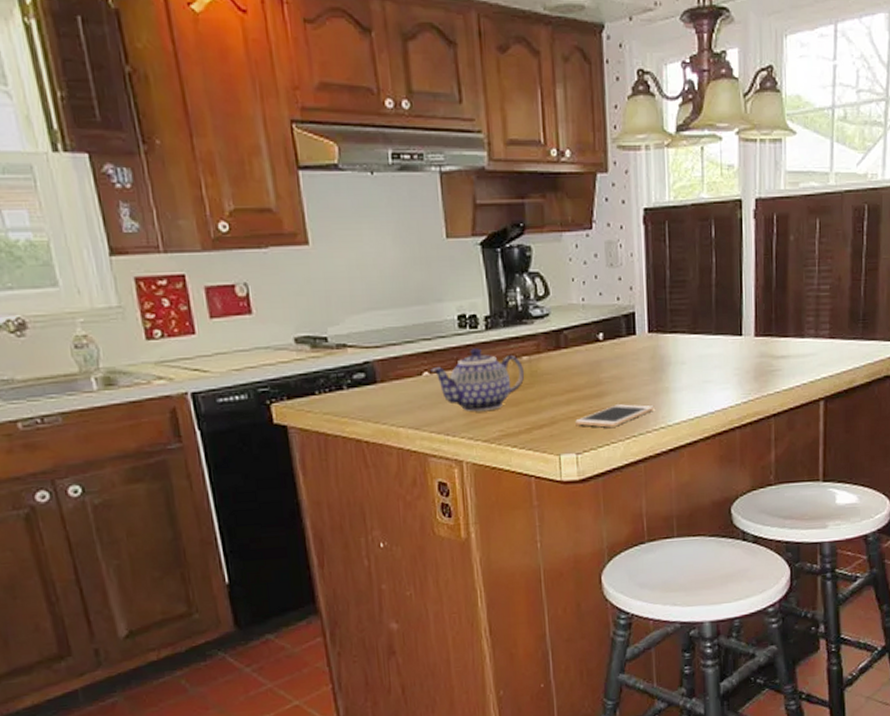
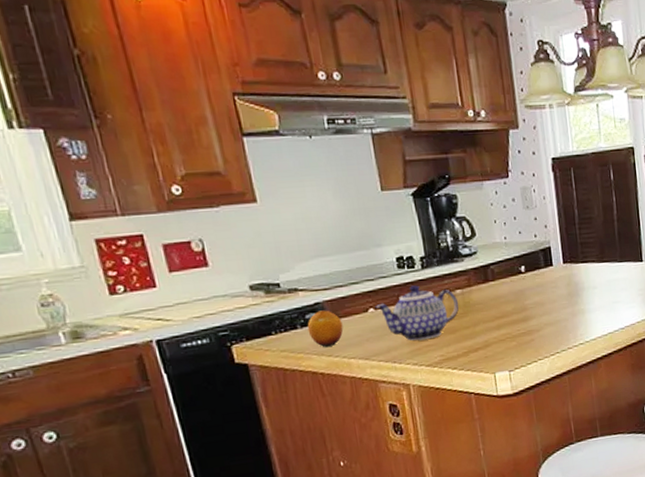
fruit: none [354,370,394,412] -> present [307,310,344,347]
cell phone: present [575,404,655,427] -> none [506,325,573,347]

